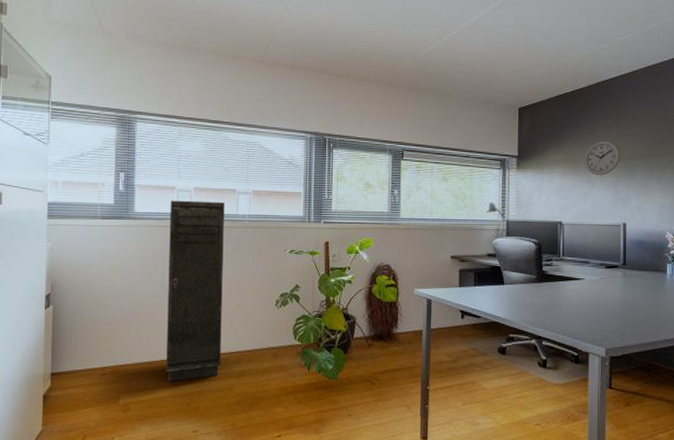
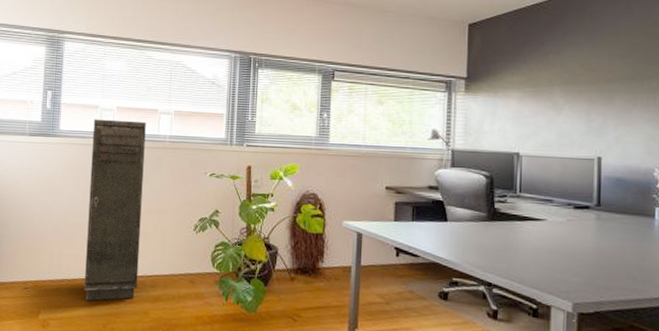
wall clock: present [584,140,621,175] -> none [548,60,596,100]

